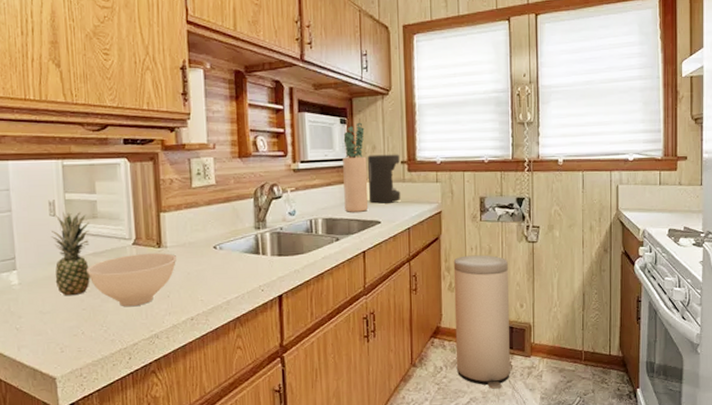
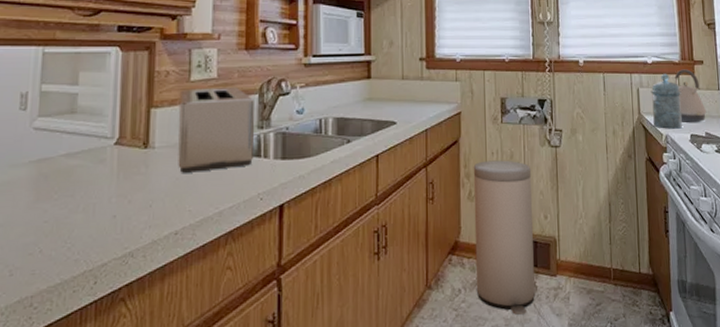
fruit: present [51,211,90,296] -> none [15,105,67,206]
bowl: present [87,252,177,307] -> none [55,154,166,219]
toaster: none [183,192,254,269] -> present [177,86,255,173]
vase: present [343,118,369,212] -> none [358,12,384,112]
coffee maker: present [367,154,401,204] -> none [384,50,418,103]
canister: none [630,170,663,224] -> present [650,73,682,129]
kettle: none [656,165,687,217] -> present [674,69,707,122]

